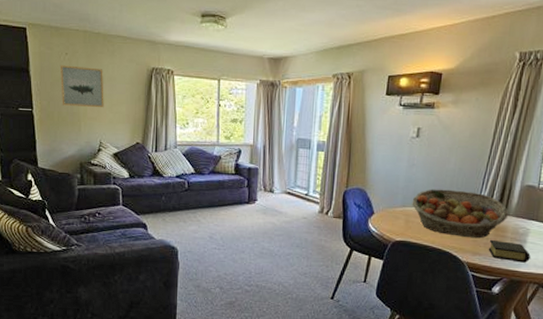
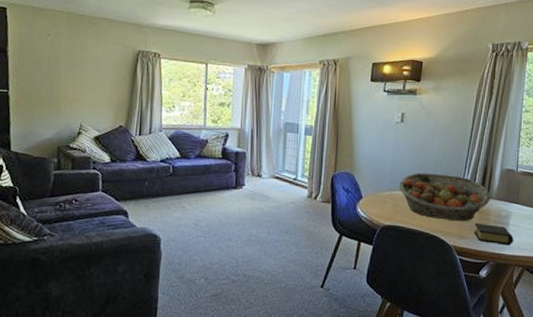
wall art: present [59,65,104,107] -> none [40,46,87,89]

